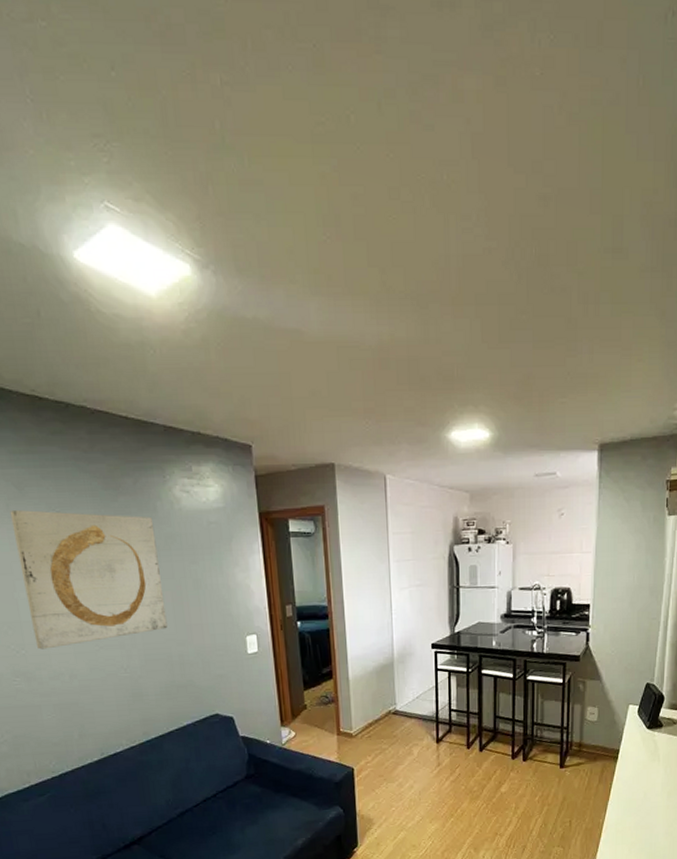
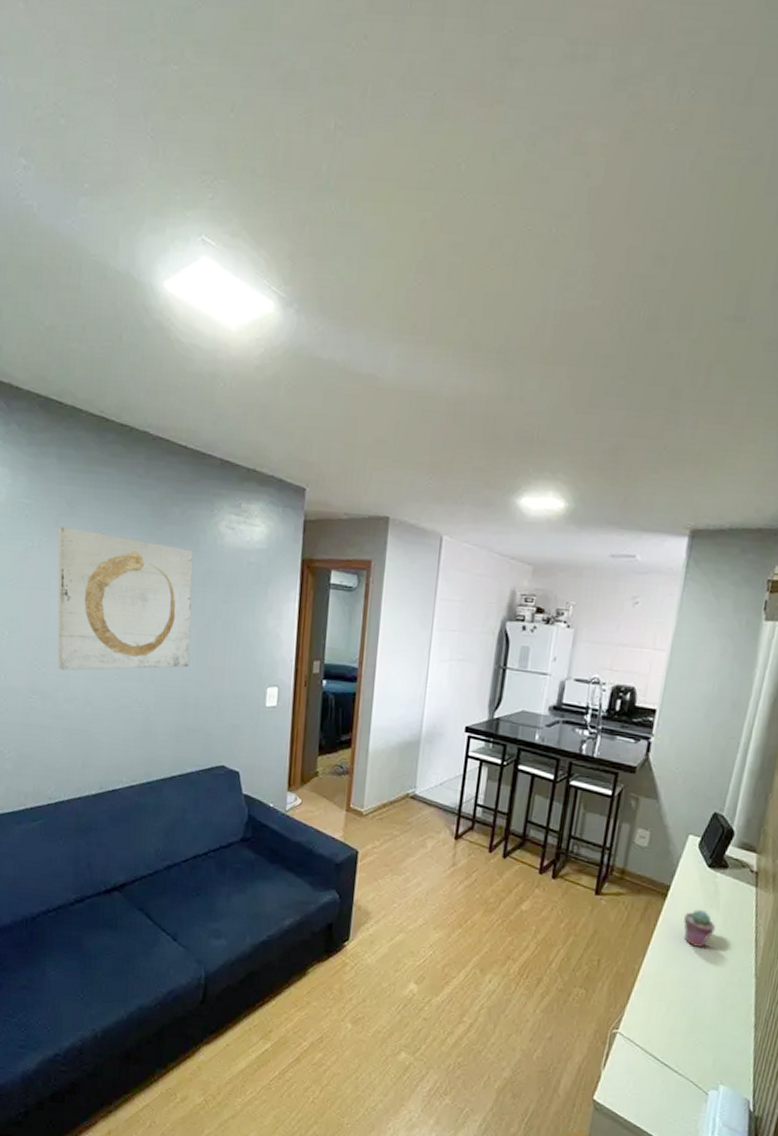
potted succulent: none [633,765,659,797] -> present [683,909,716,948]

